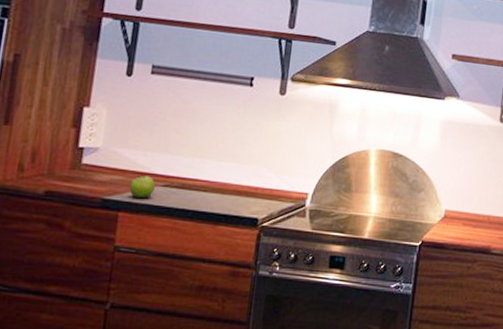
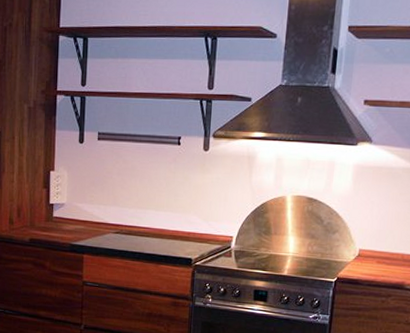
fruit: present [129,175,155,199] -> none [90,224,109,244]

